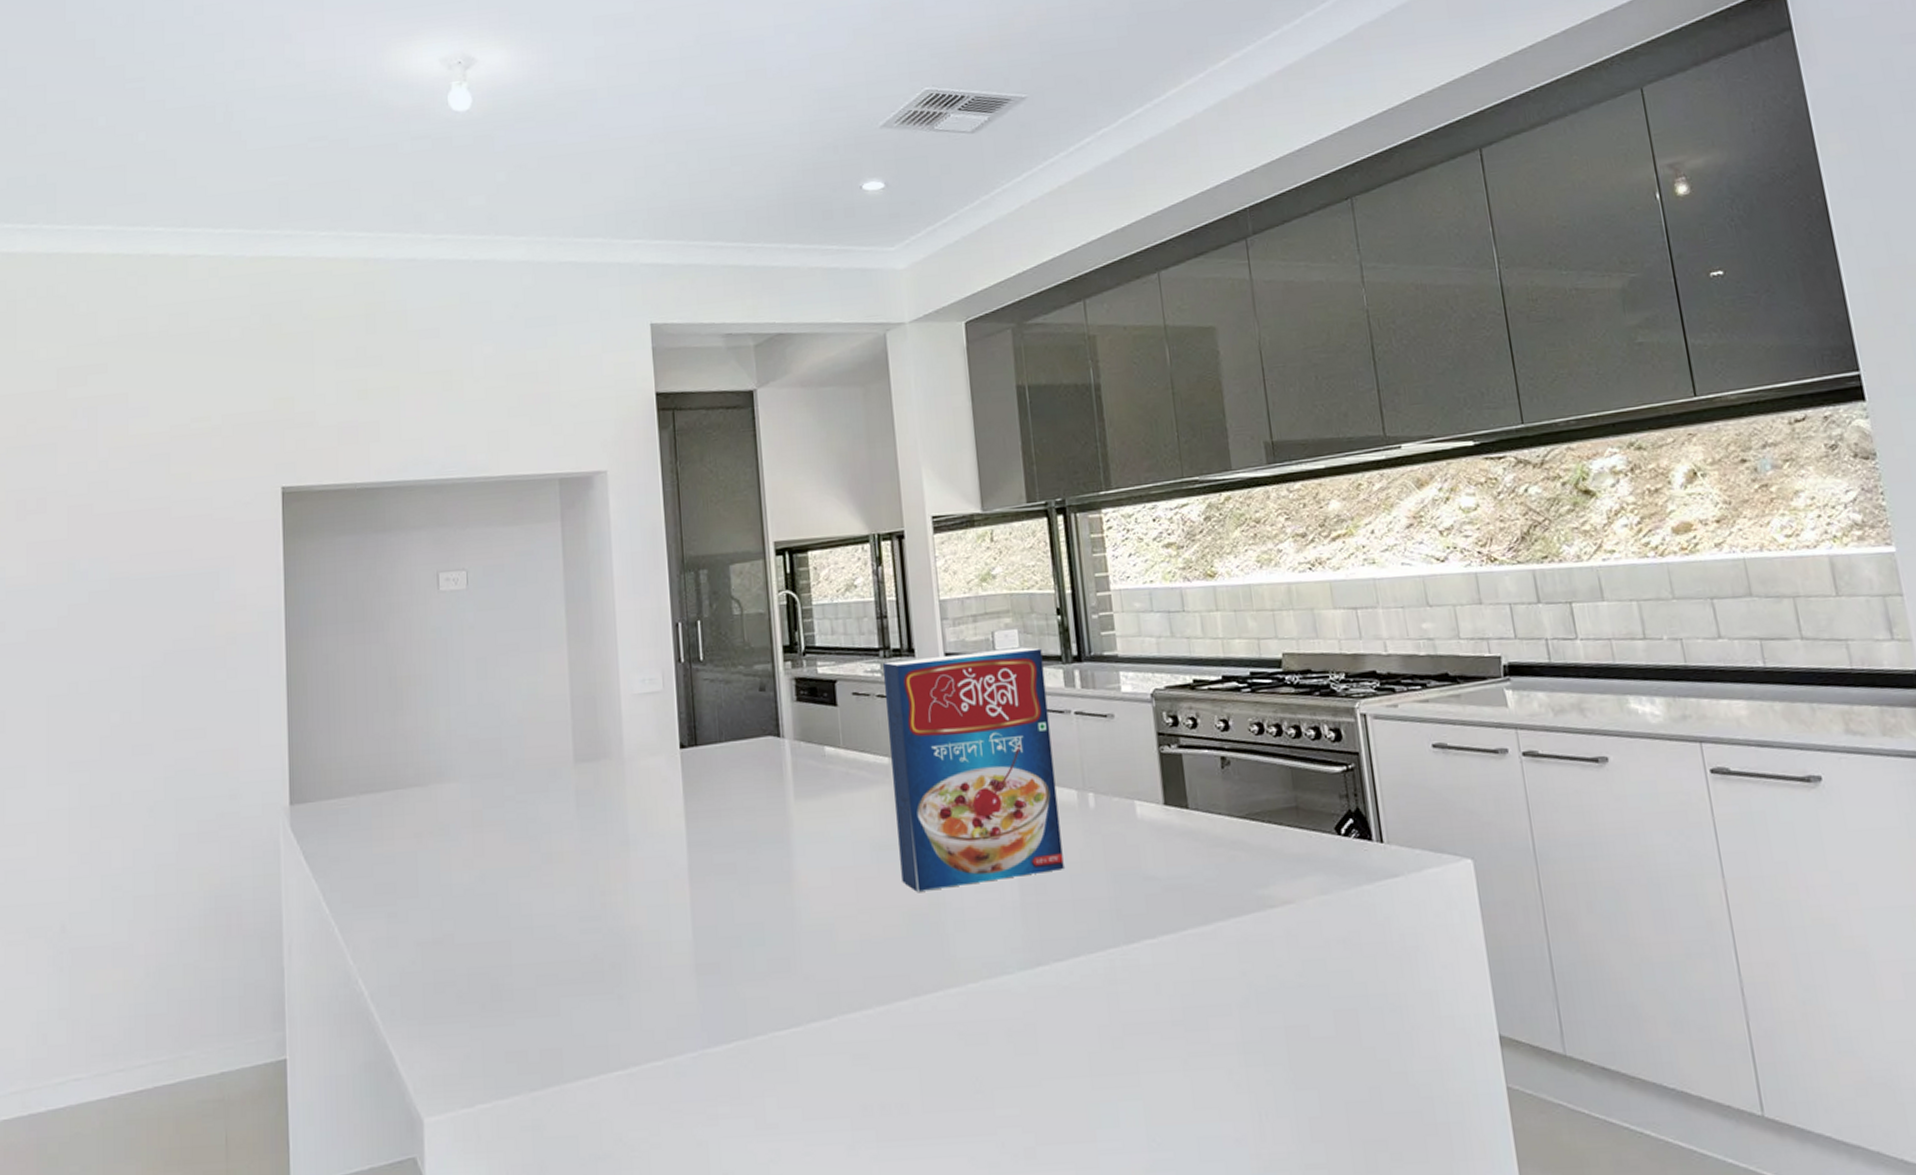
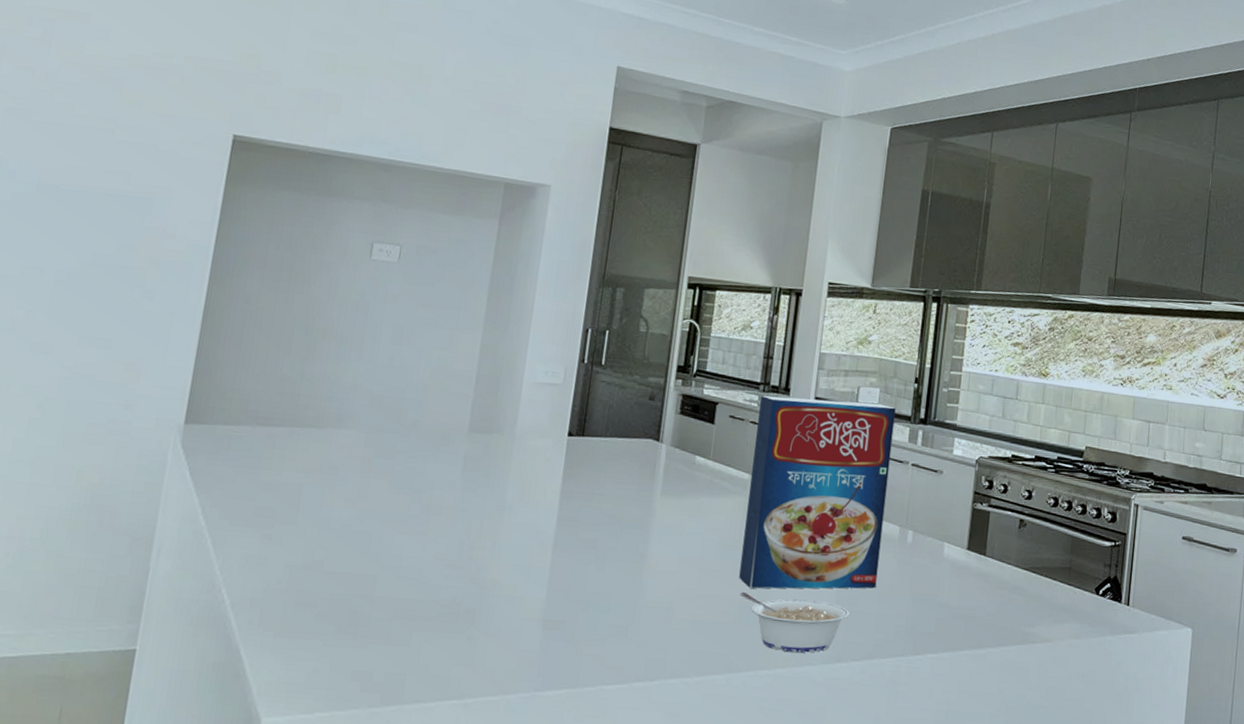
legume: none [907,895,1039,962] -> present [739,592,849,653]

